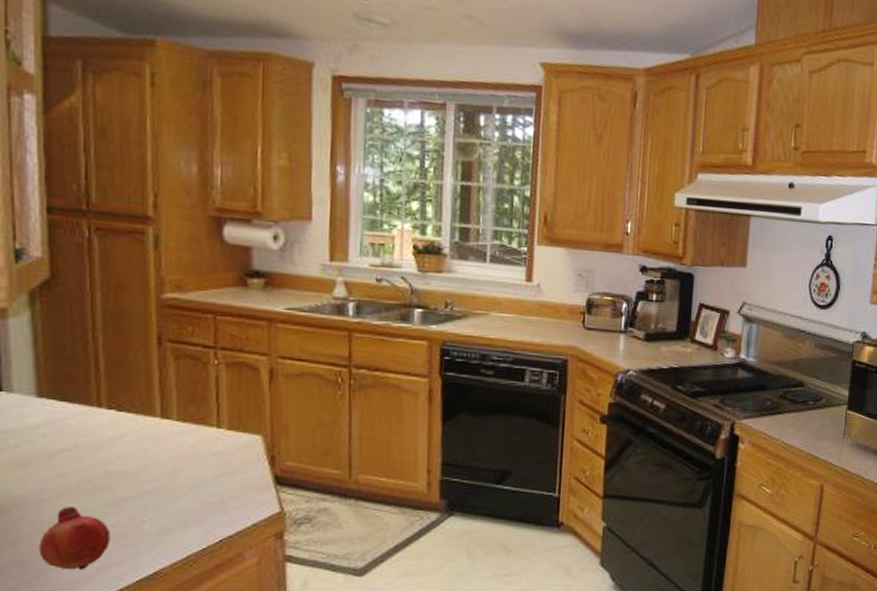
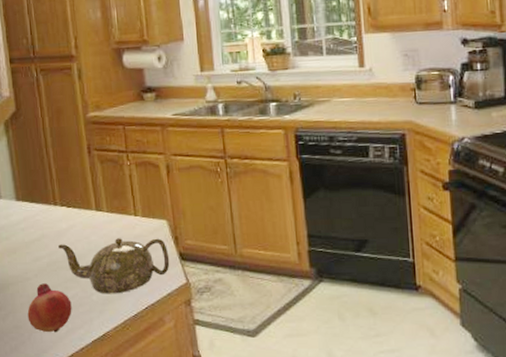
teapot: none [98,452,260,523] -> present [58,237,170,294]

